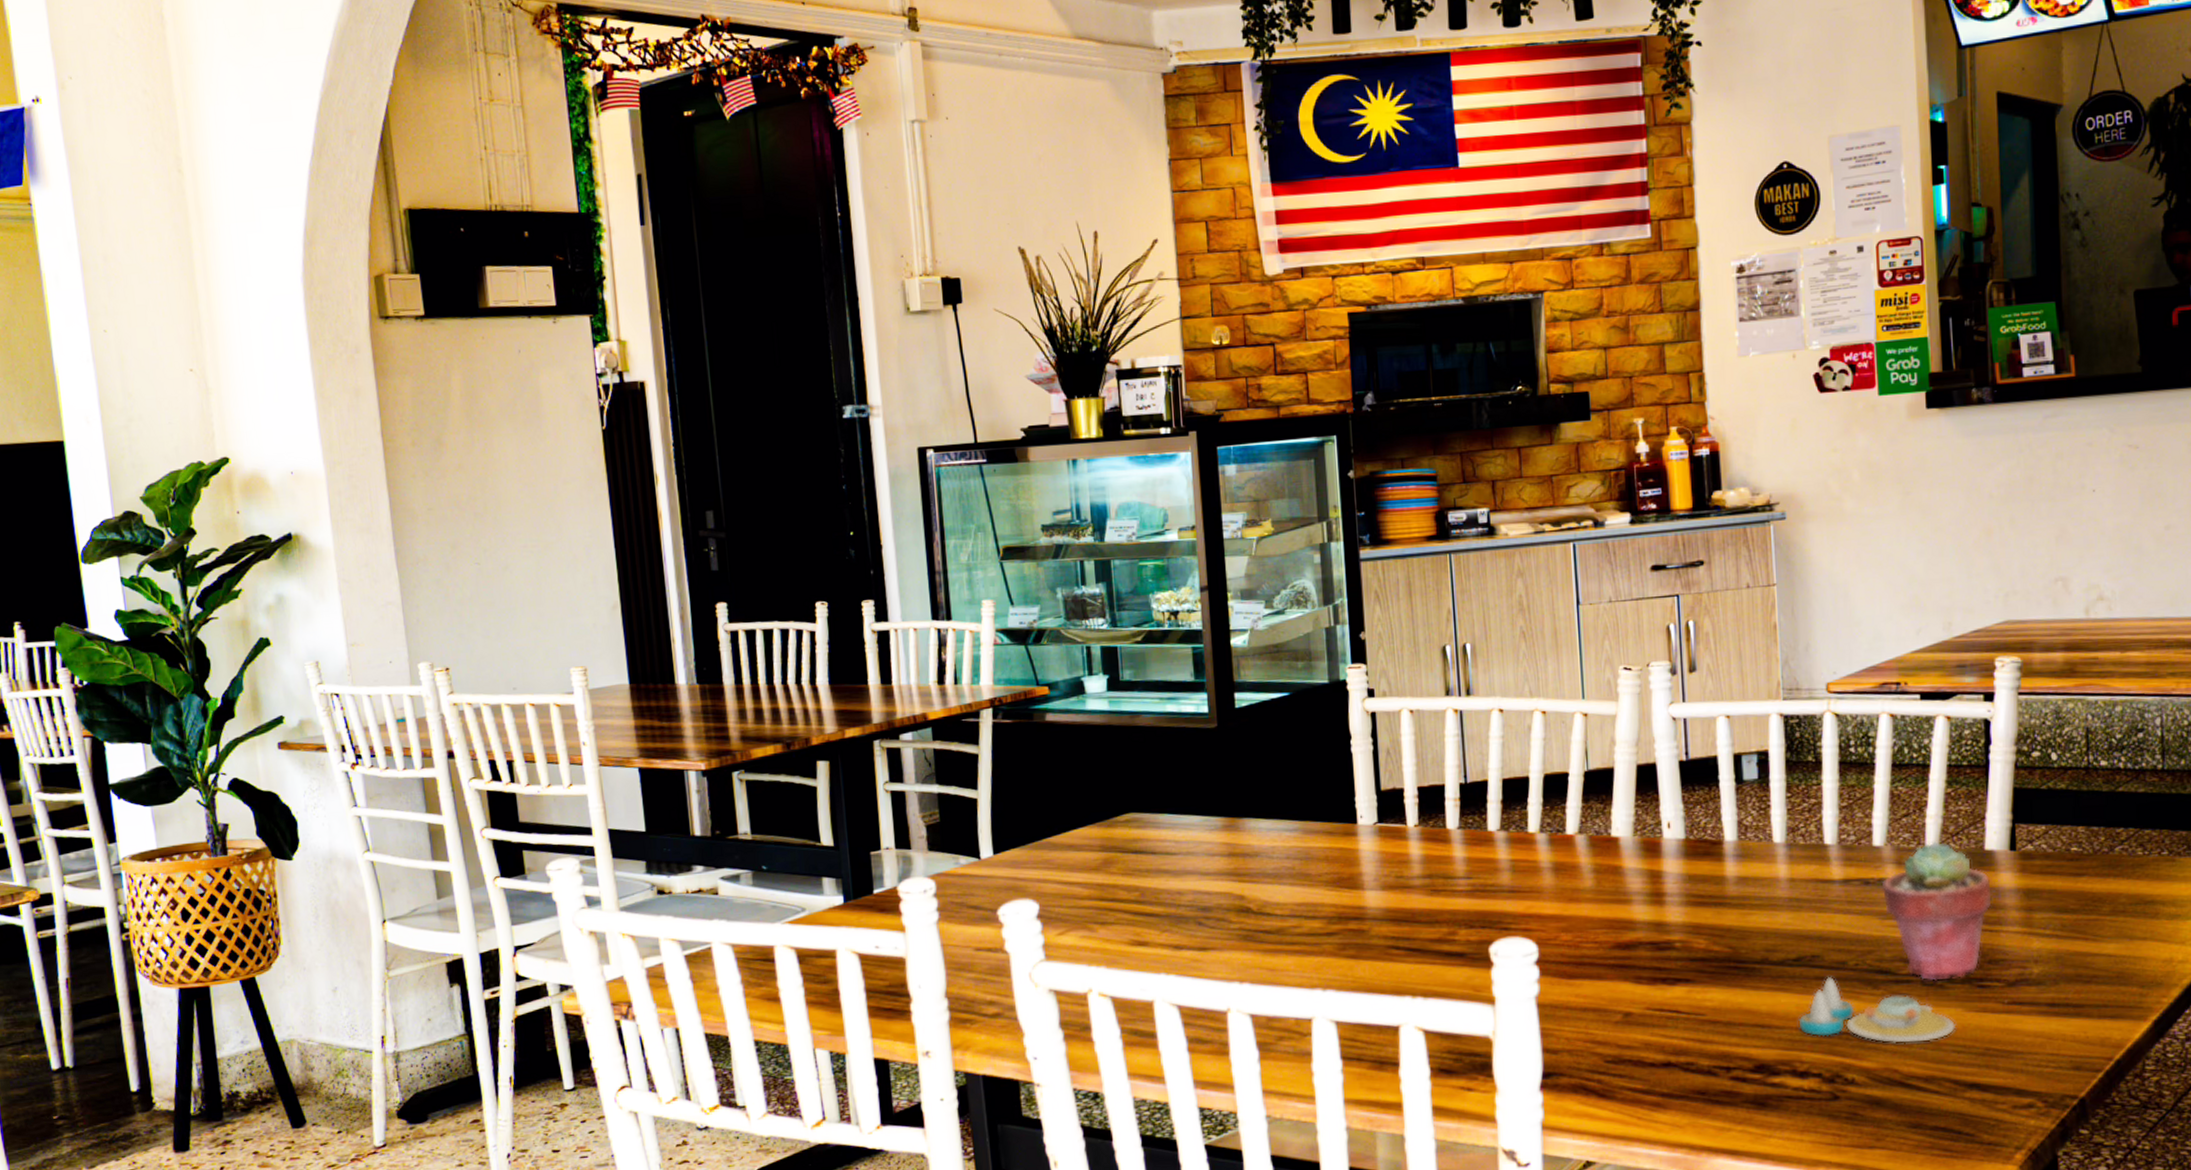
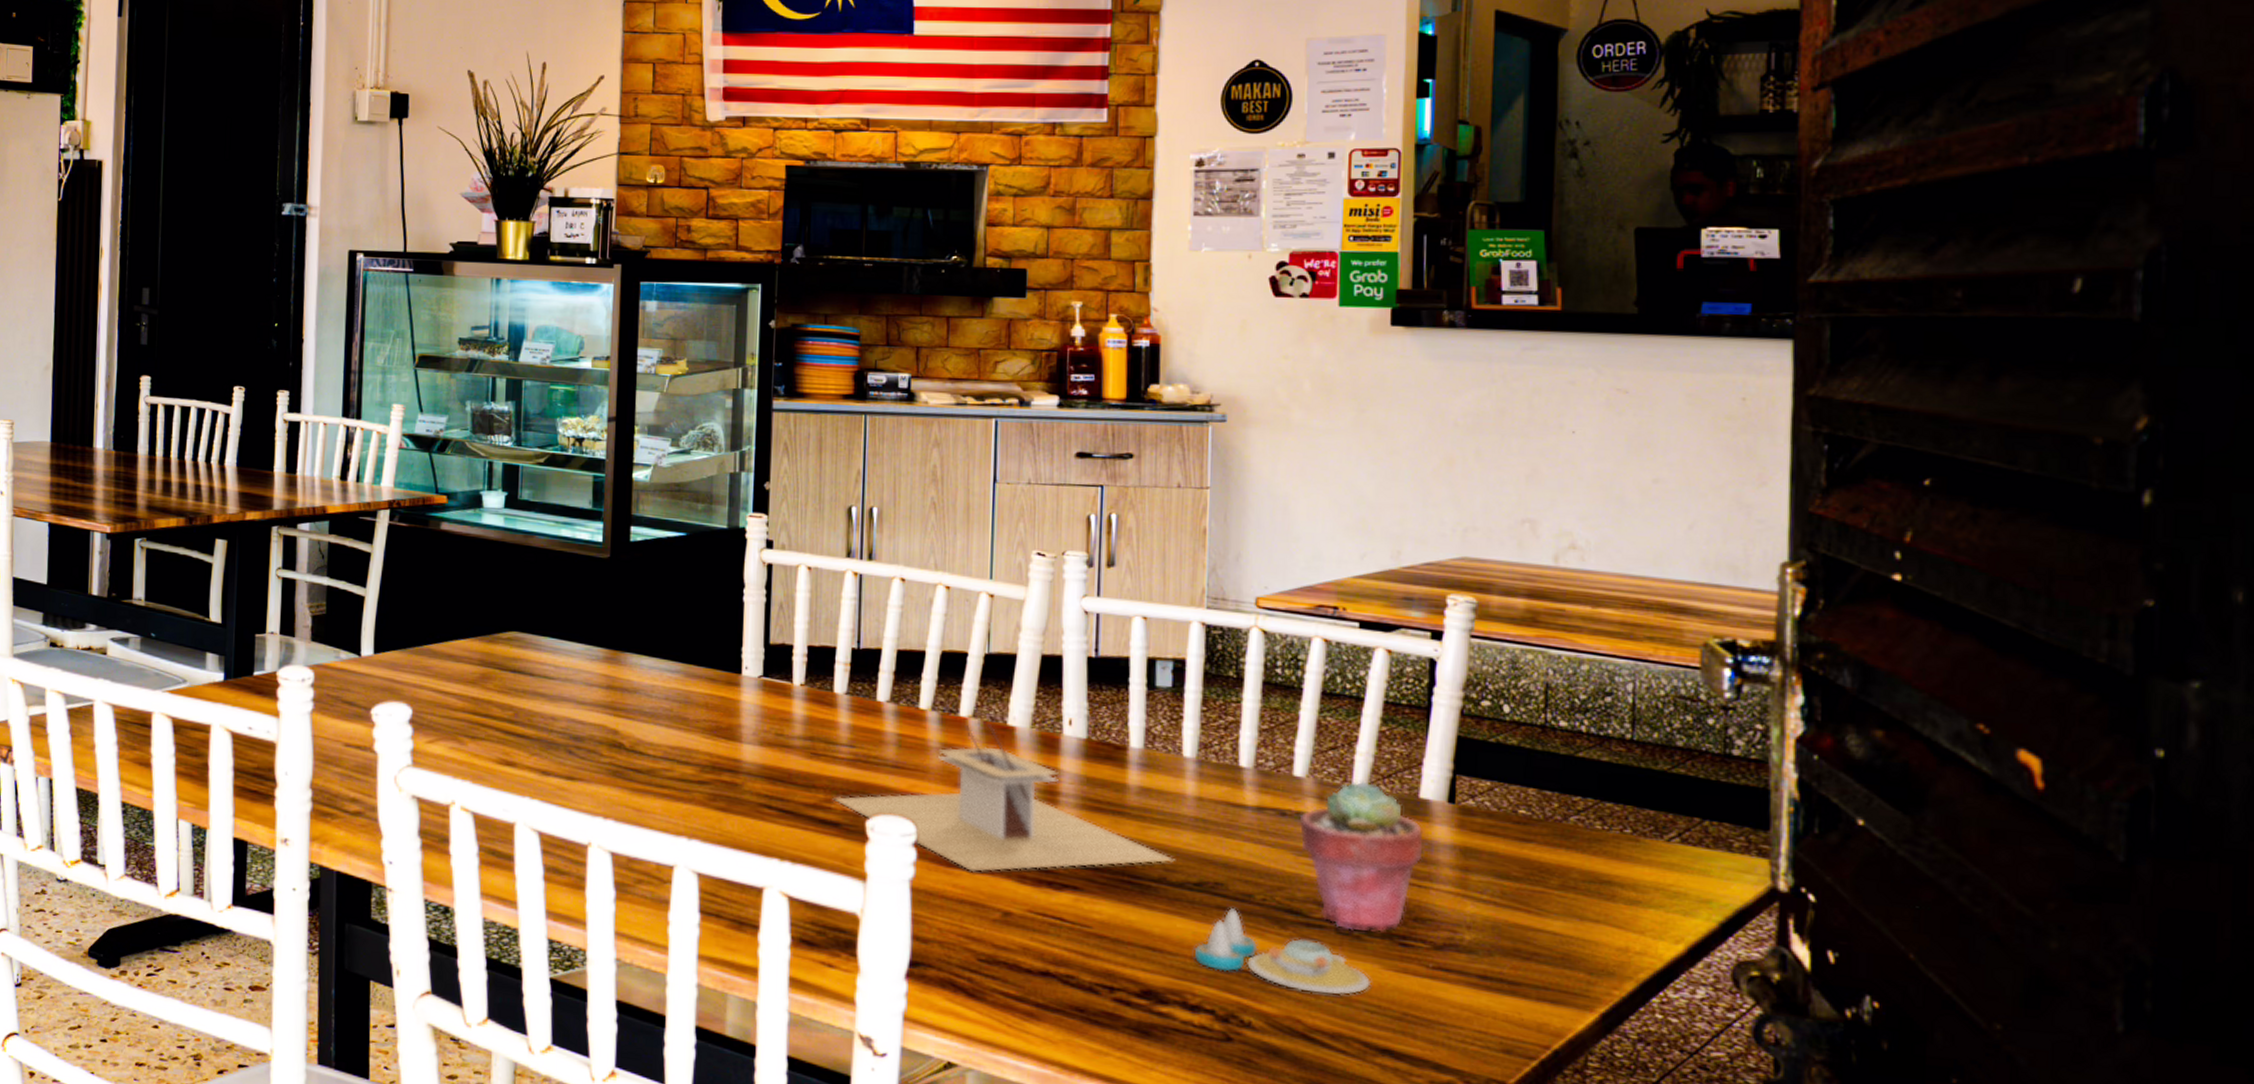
utensil holder: none [1456,838,1774,981] -> present [832,724,1175,873]

